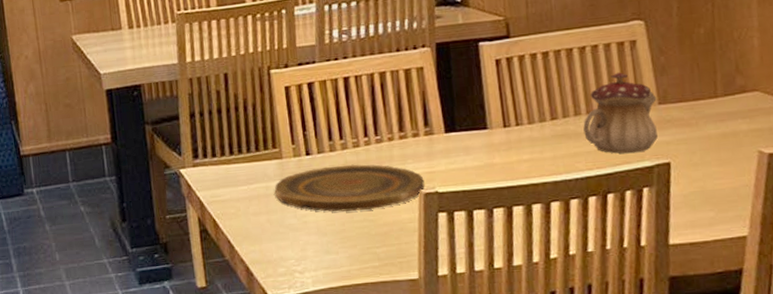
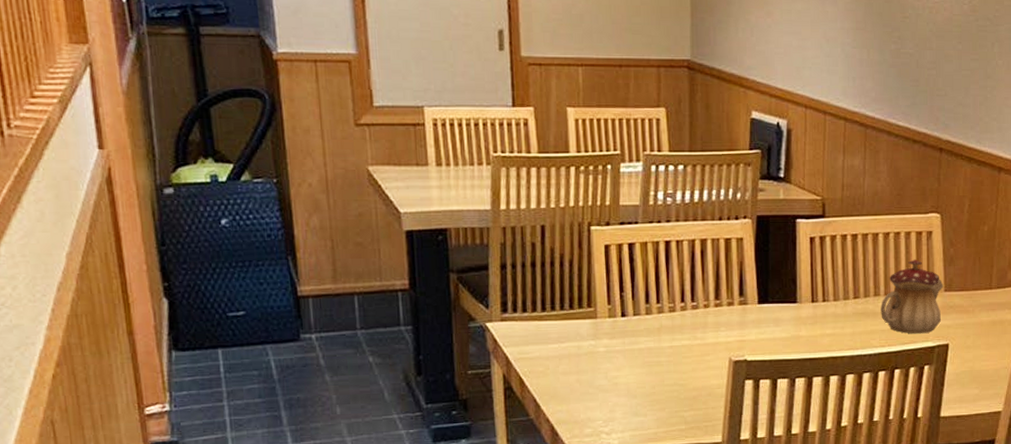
plate: present [275,164,425,212] -> none [587,328,735,375]

